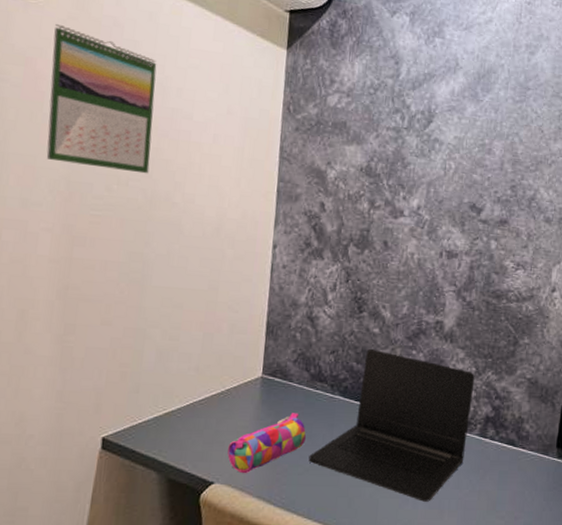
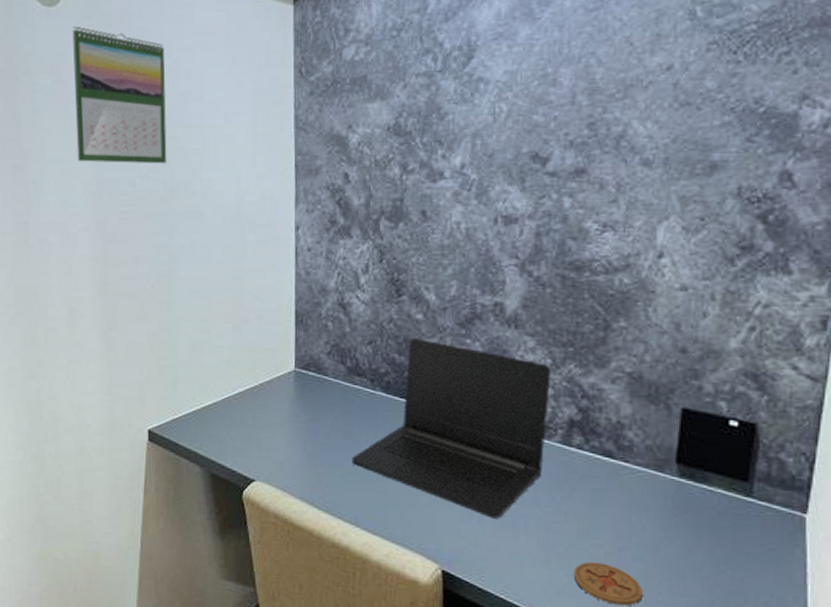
pencil case: present [227,413,306,474] -> none [266,410,346,473]

